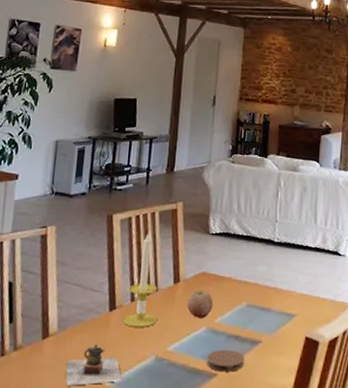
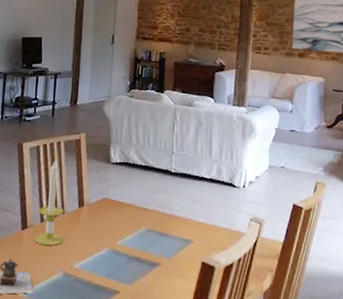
fruit: present [187,289,214,318] -> none [91,213,115,240]
coaster: present [207,349,244,372] -> none [110,269,144,290]

